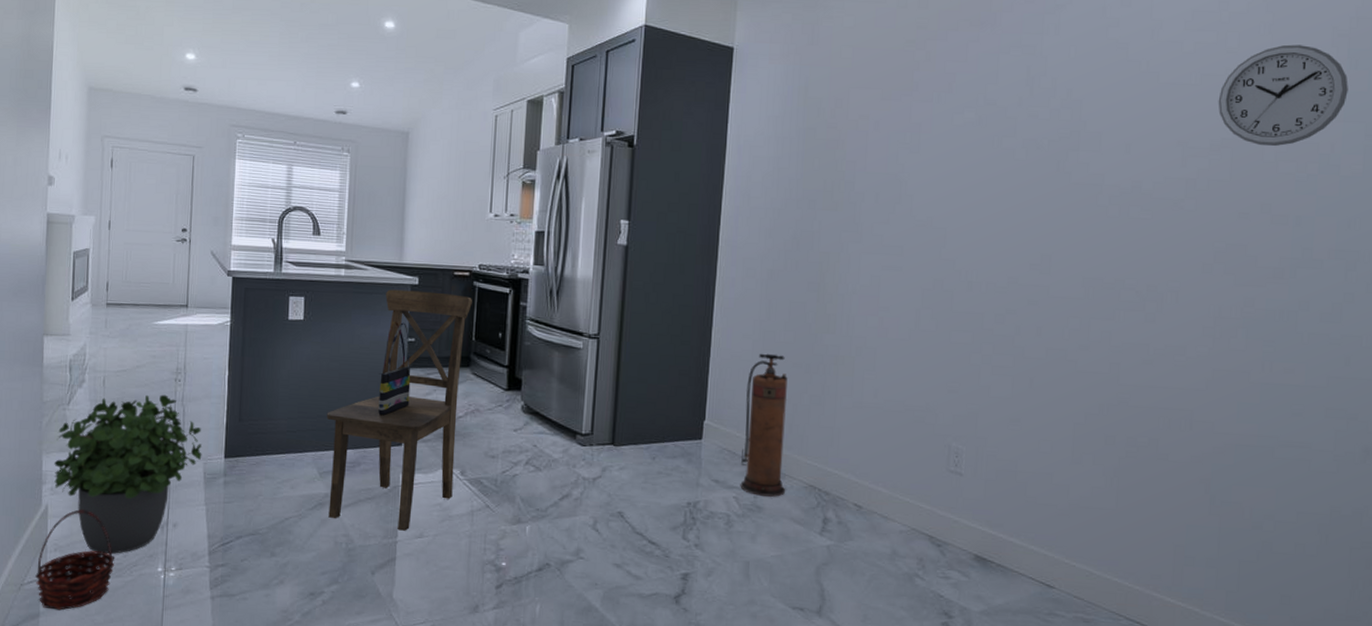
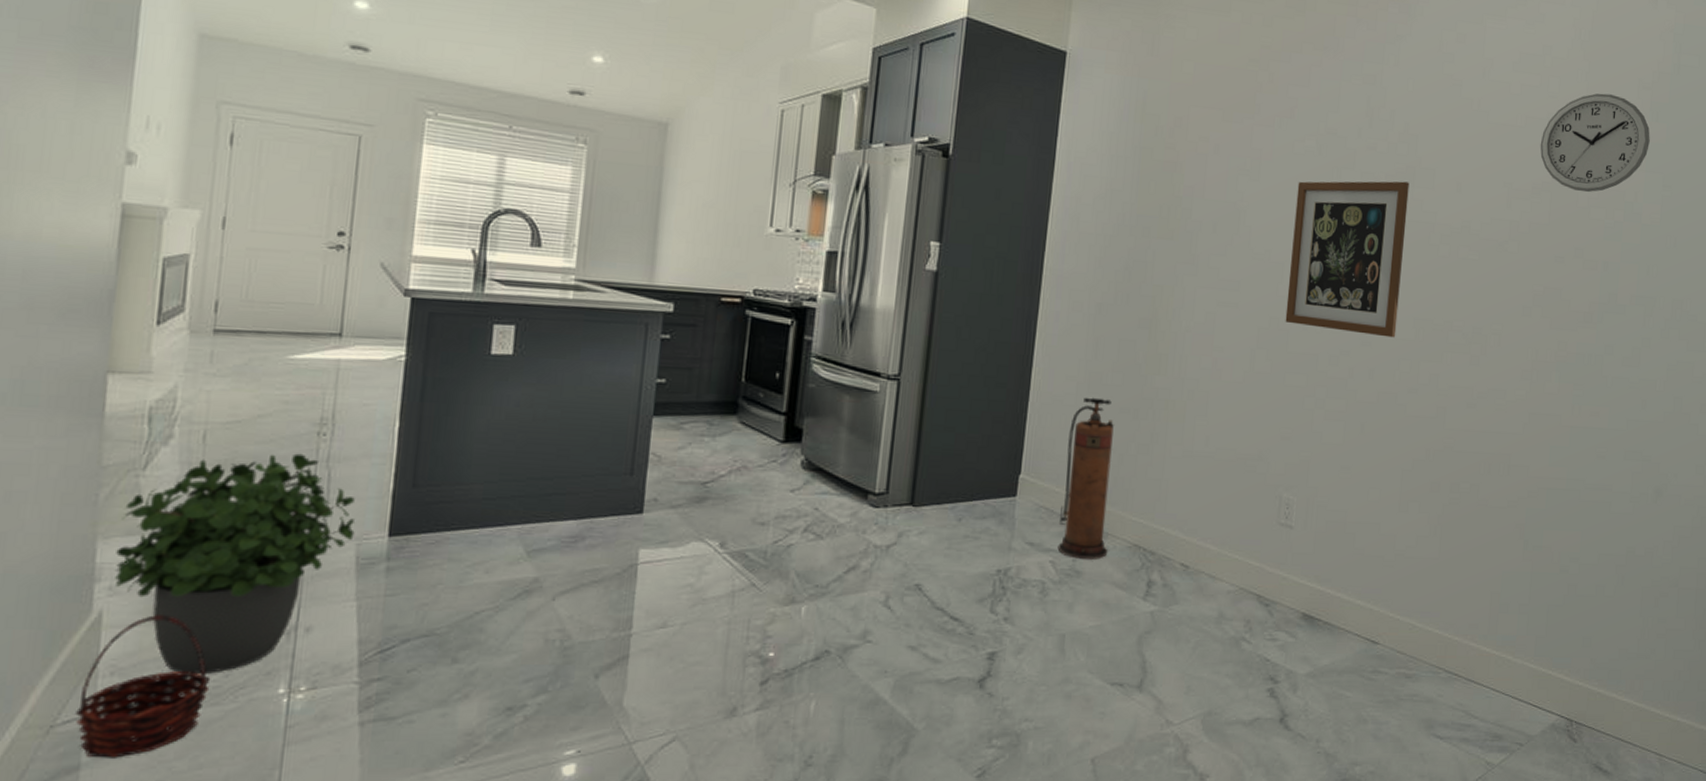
dining chair: present [326,289,472,531] -> none [537,317,743,620]
tote bag: present [378,322,412,416] -> none [612,358,660,477]
wall art: none [949,145,1074,297] -> present [1285,181,1410,338]

